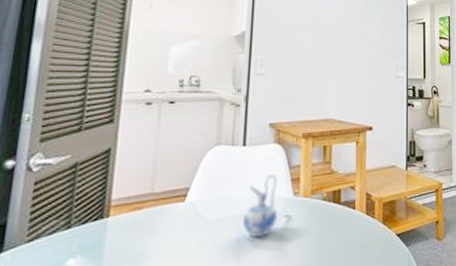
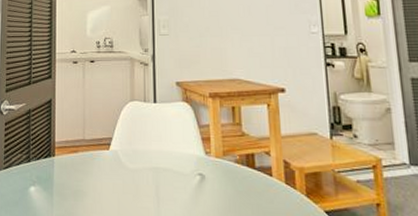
ceramic pitcher: present [242,174,278,237] -> none [159,132,192,191]

